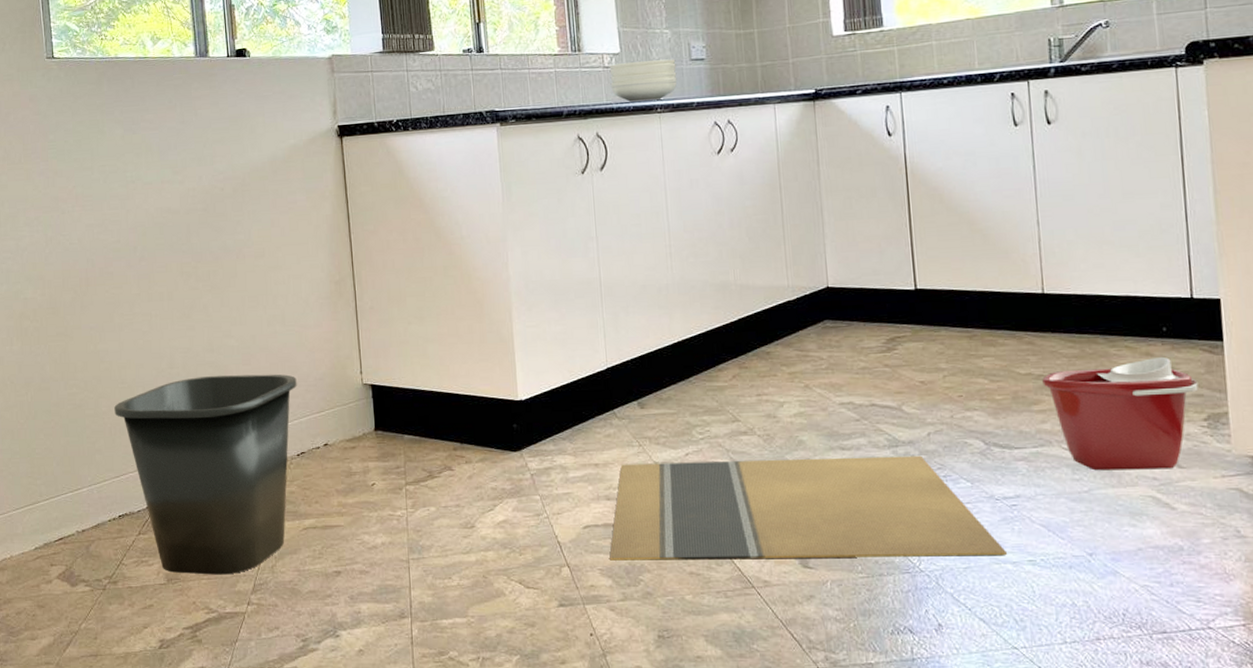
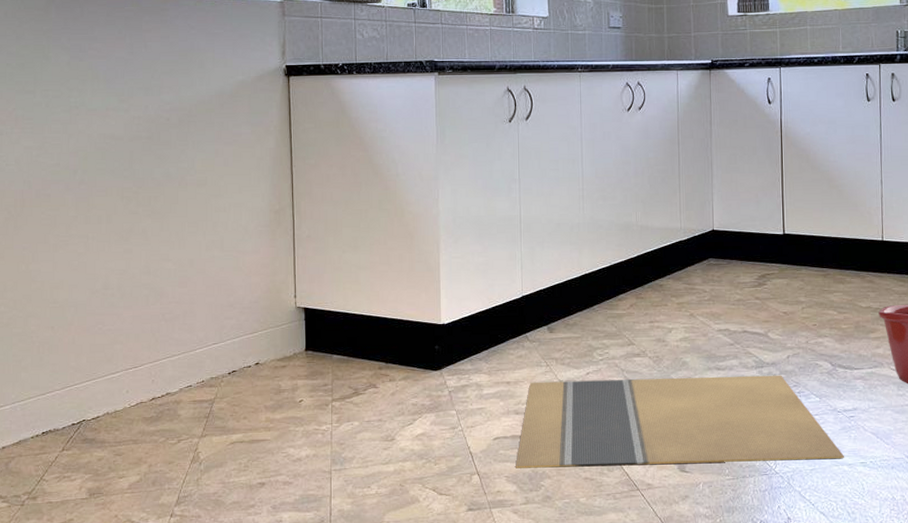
waste bin: present [114,374,297,575] -> none [44,296,232,489]
bowl: present [609,59,678,102] -> none [538,25,597,61]

